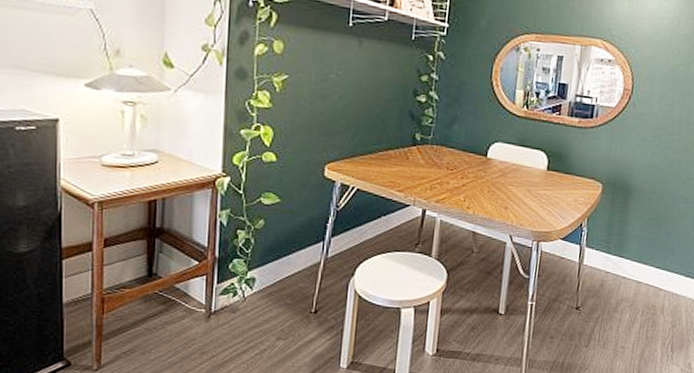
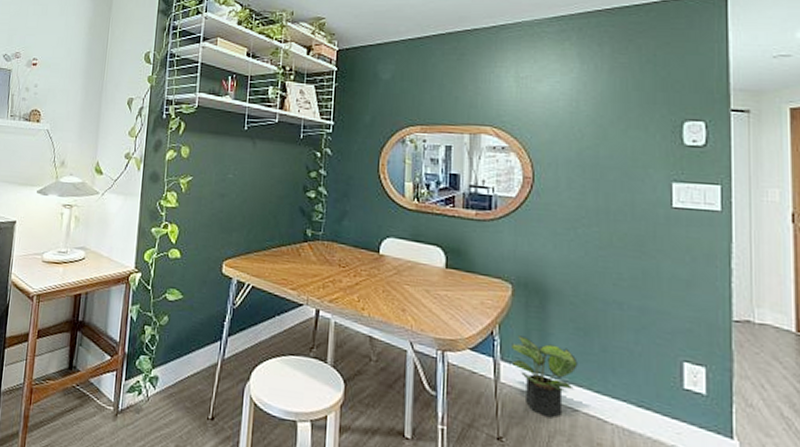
potted plant: none [594,226,647,290] -> present [511,335,578,419]

